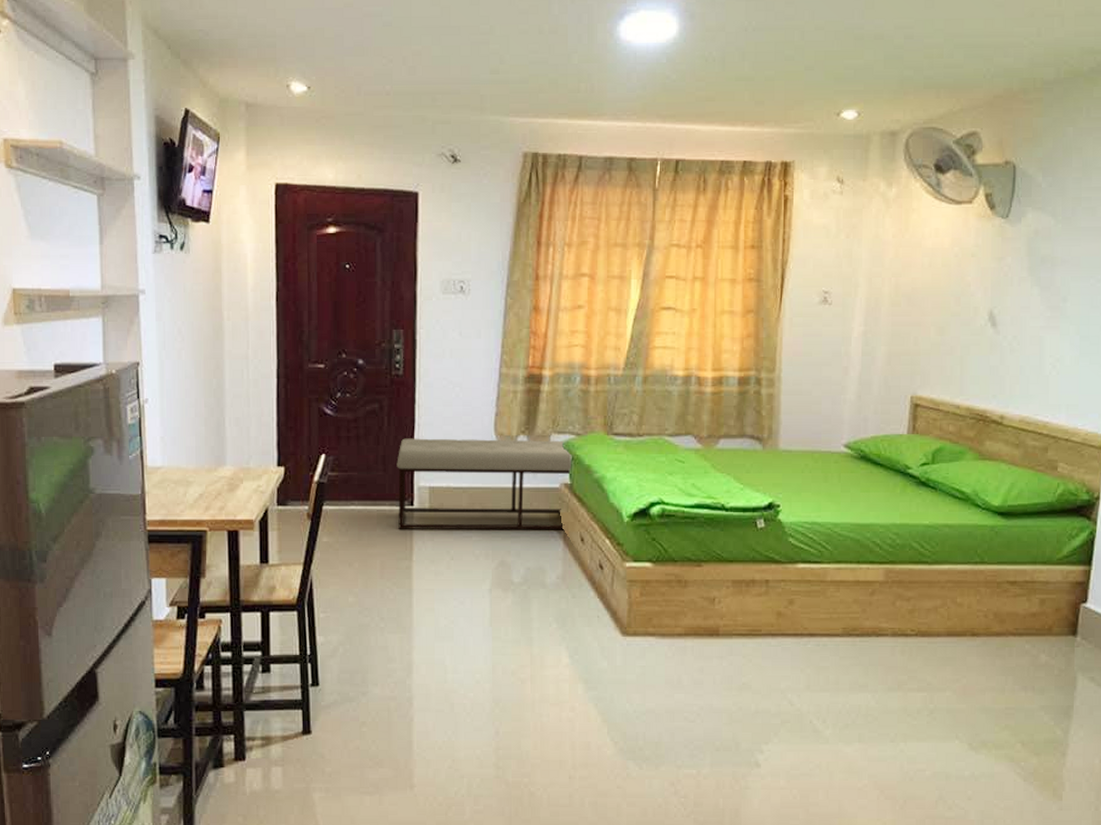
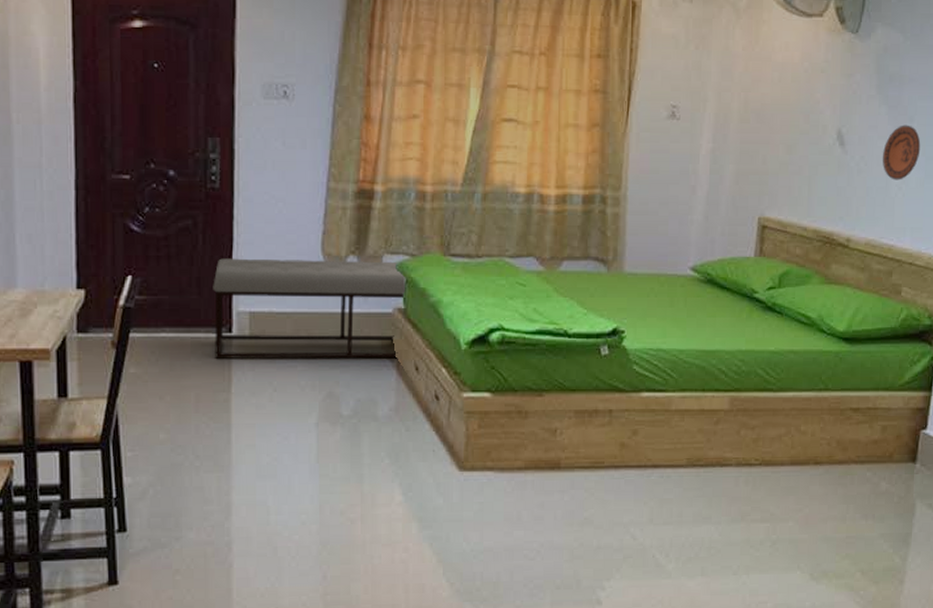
decorative plate: none [1036,305,1075,359] -> present [883,125,921,180]

